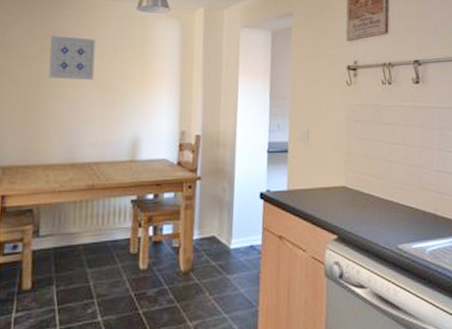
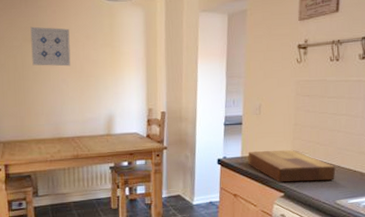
cutting board: none [294,183,396,222] -> present [248,150,336,183]

